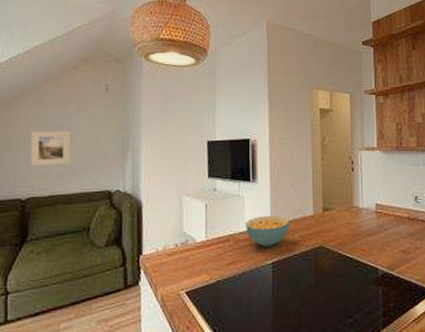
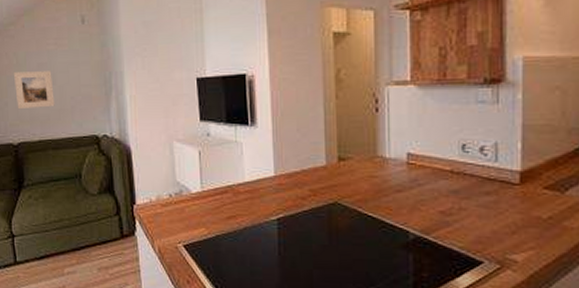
cereal bowl: present [245,215,290,247] -> none [244,164,298,201]

